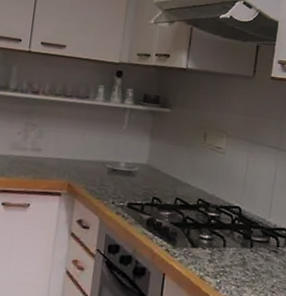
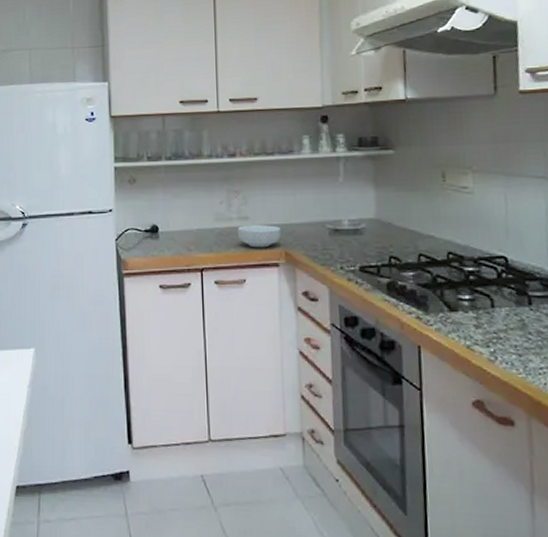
cereal bowl: none [29,156,68,178] -> present [237,225,282,248]

